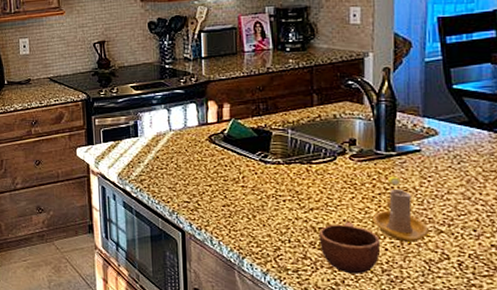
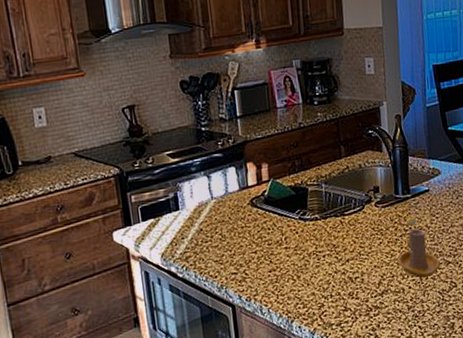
mug: present [318,221,381,274] -> none [355,266,406,317]

